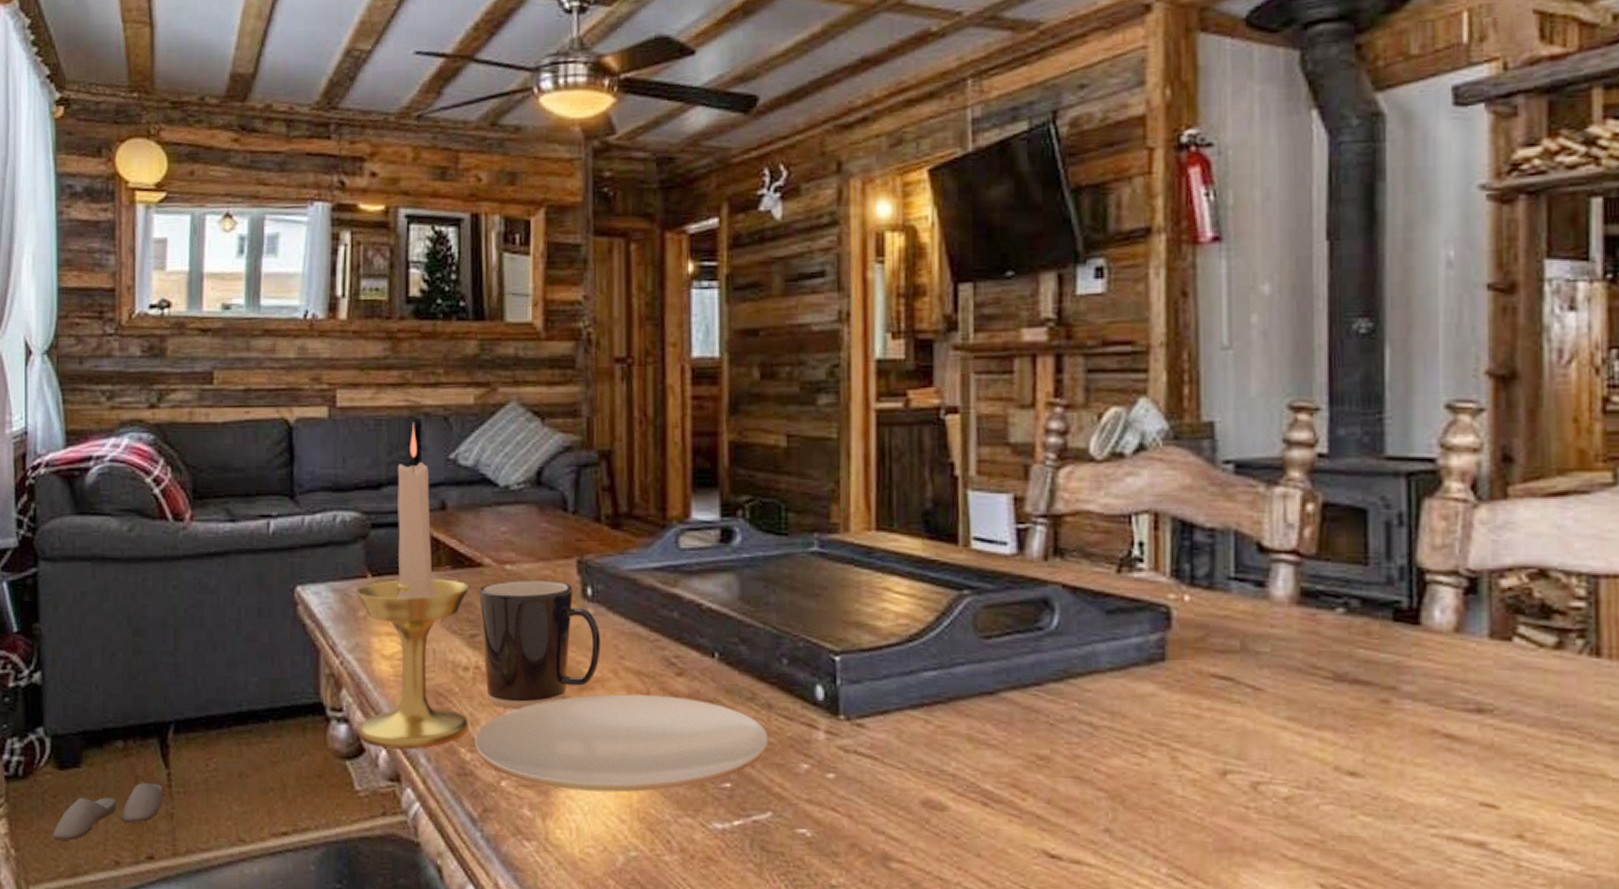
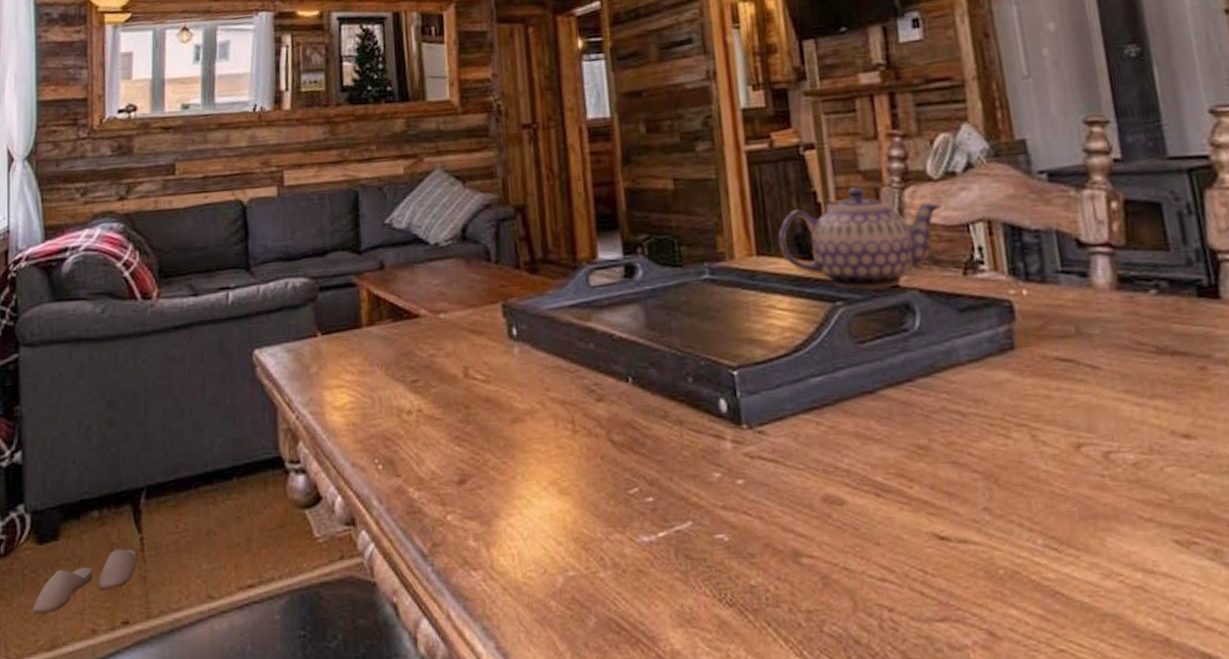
candlestick: present [355,422,470,750] -> none [307,193,416,495]
plate: present [474,694,768,793] -> none [420,421,683,518]
mug: present [479,579,601,710] -> none [417,324,528,447]
teapot: none [902,460,1102,580] -> present [778,186,942,290]

